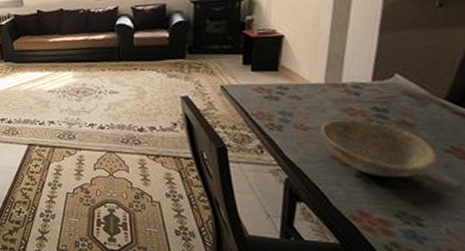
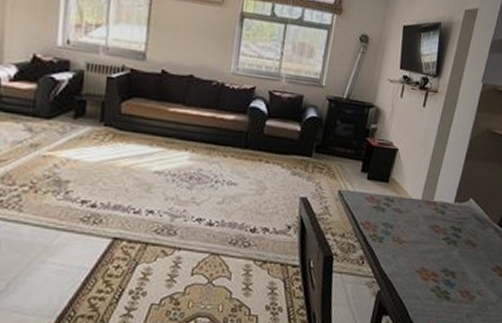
bowl: present [320,119,438,177] -> none [411,235,487,292]

